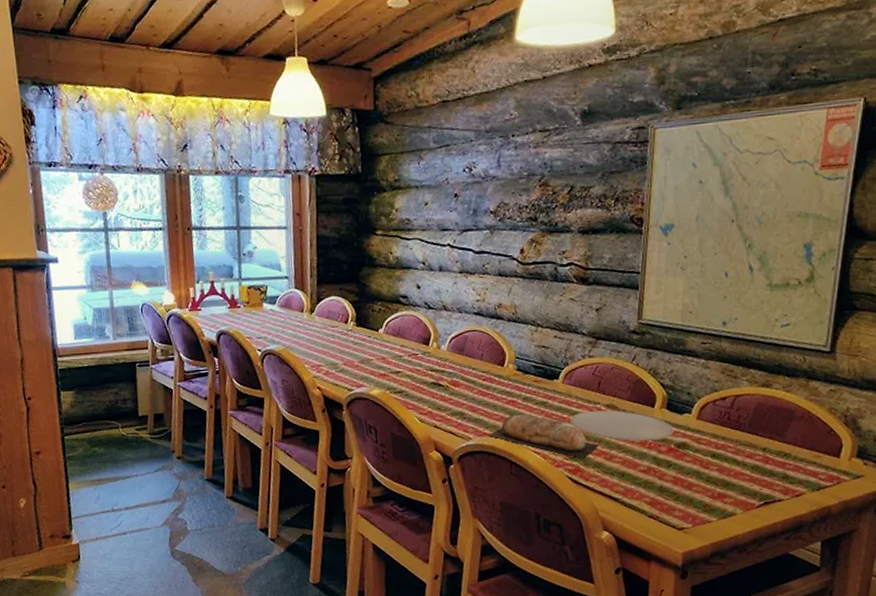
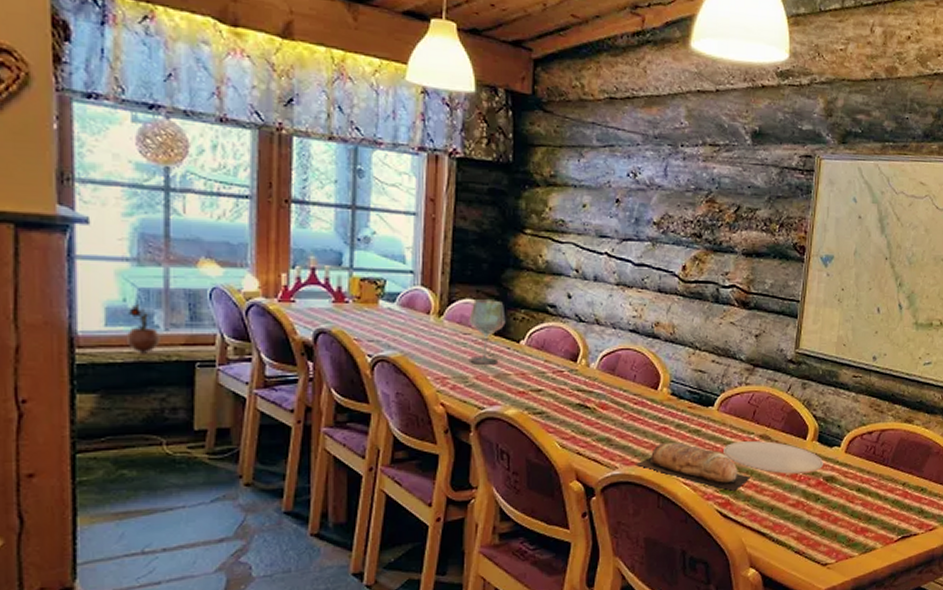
potted flower: none [89,320,111,358] -> present [127,303,160,352]
wine glass: none [334,295,366,352] -> present [468,299,506,364]

